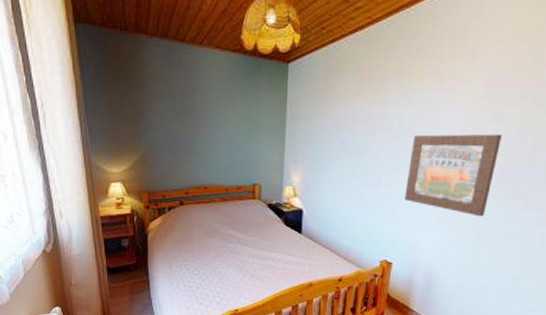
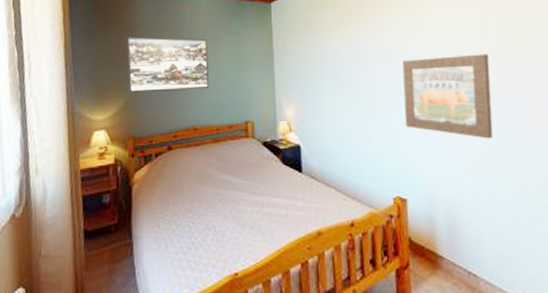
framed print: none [139,90,221,150] -> present [127,36,210,93]

